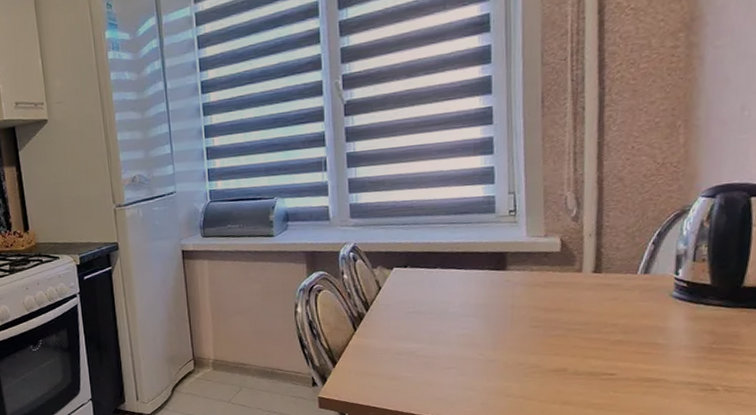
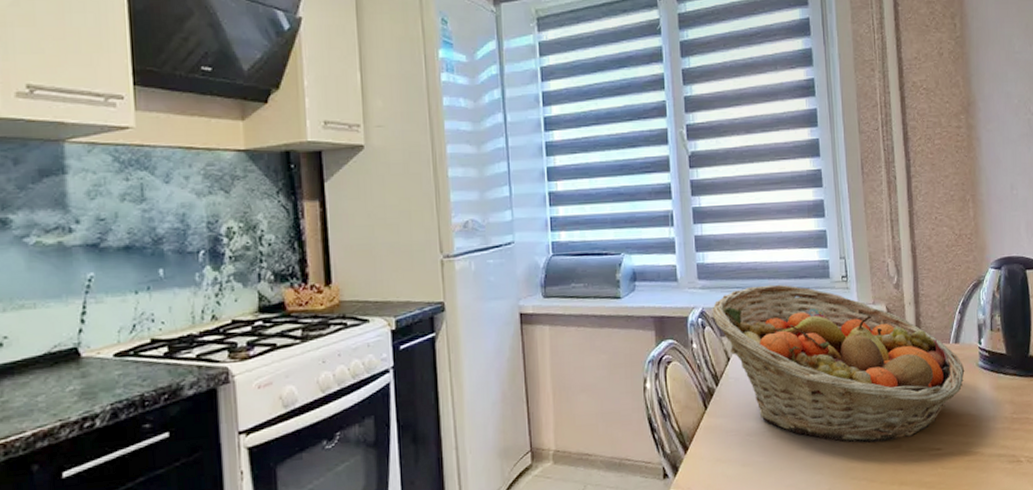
fruit basket: none [364,220,654,366] -> present [712,284,965,443]

